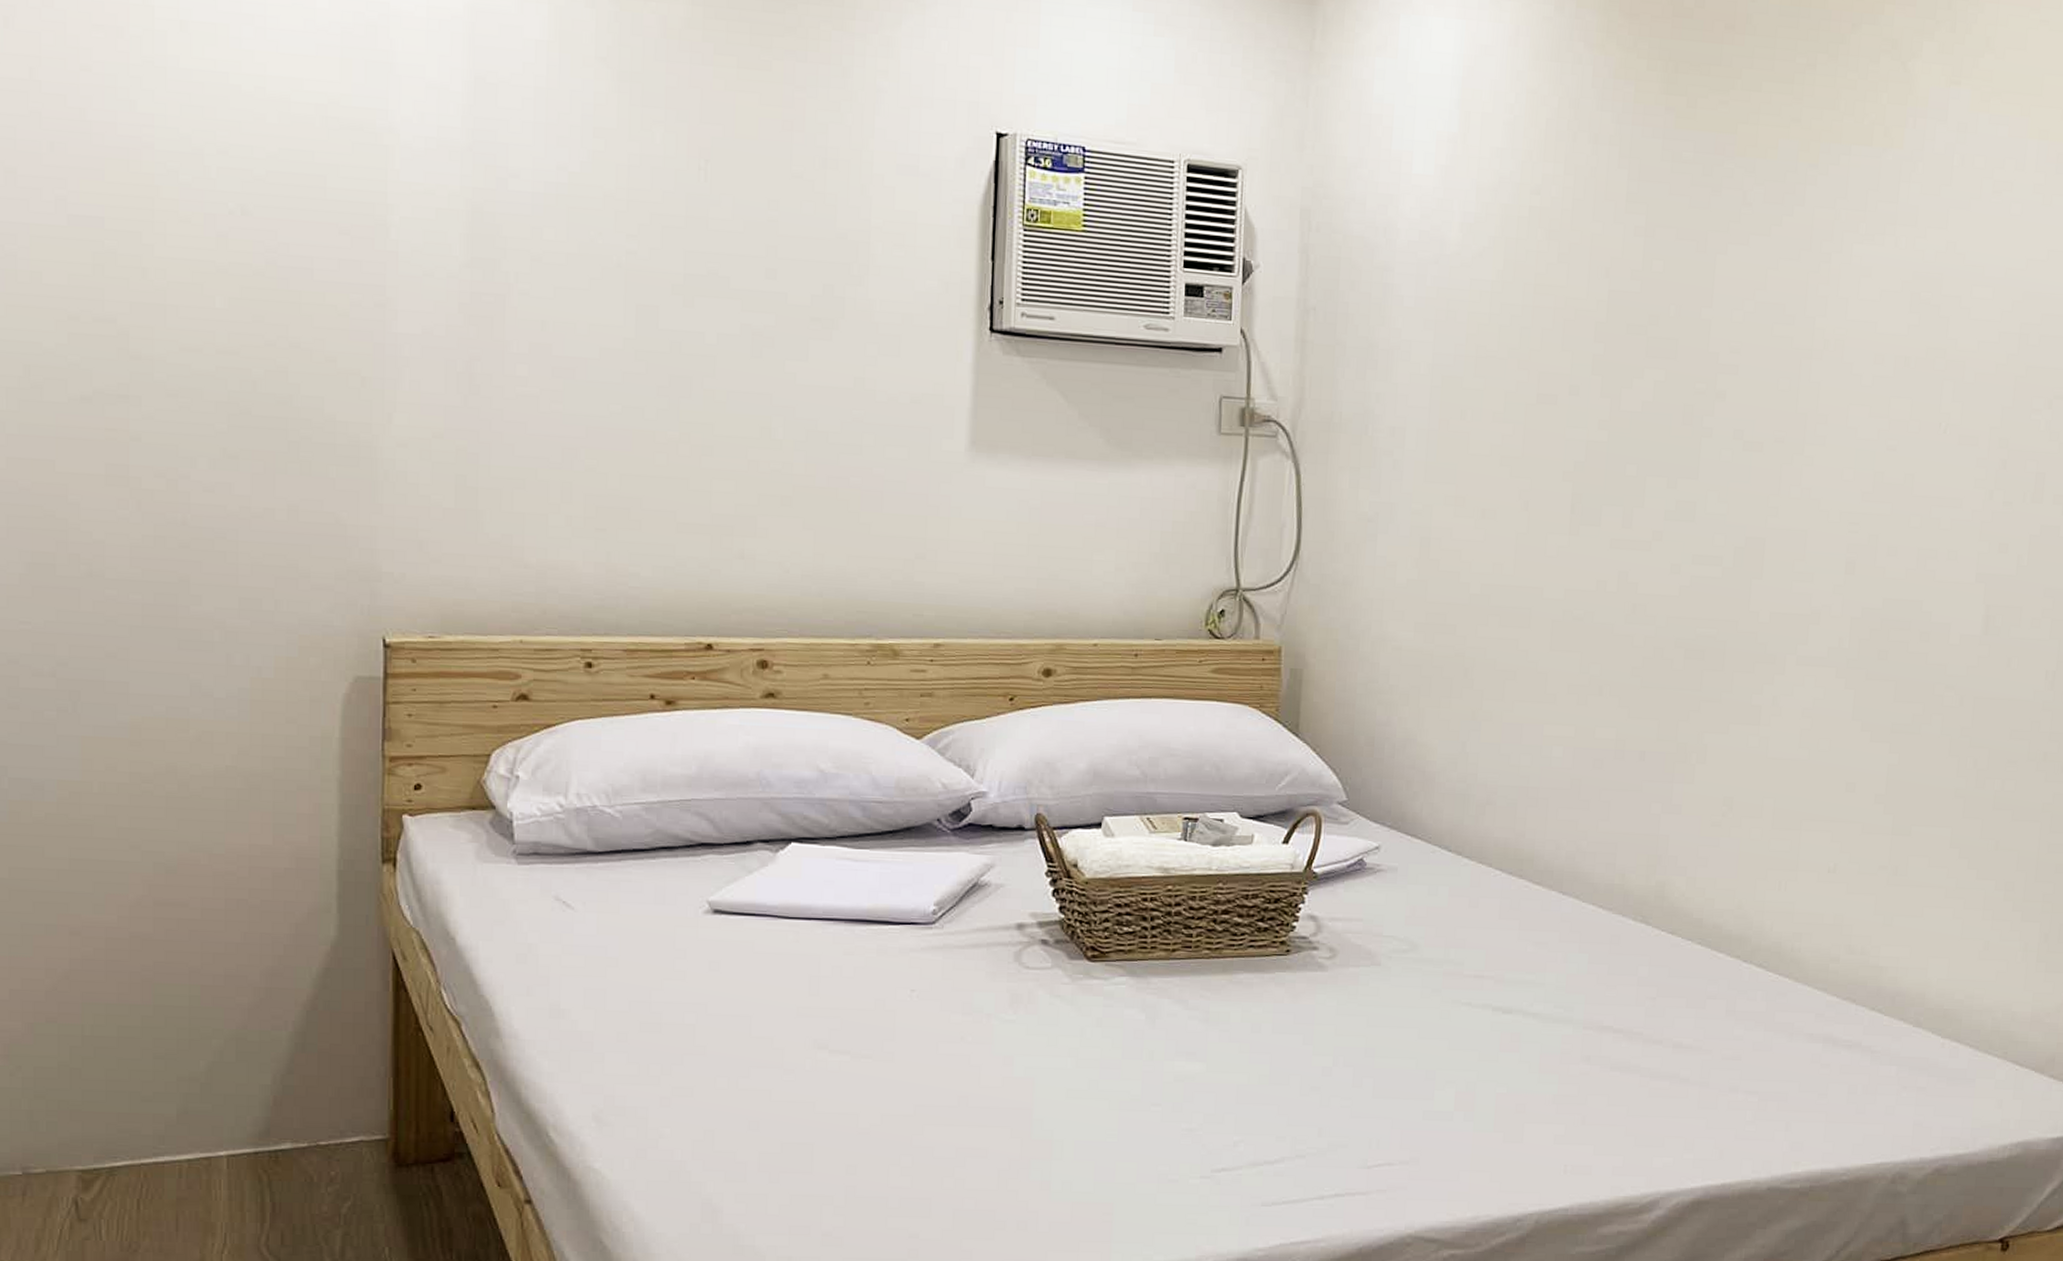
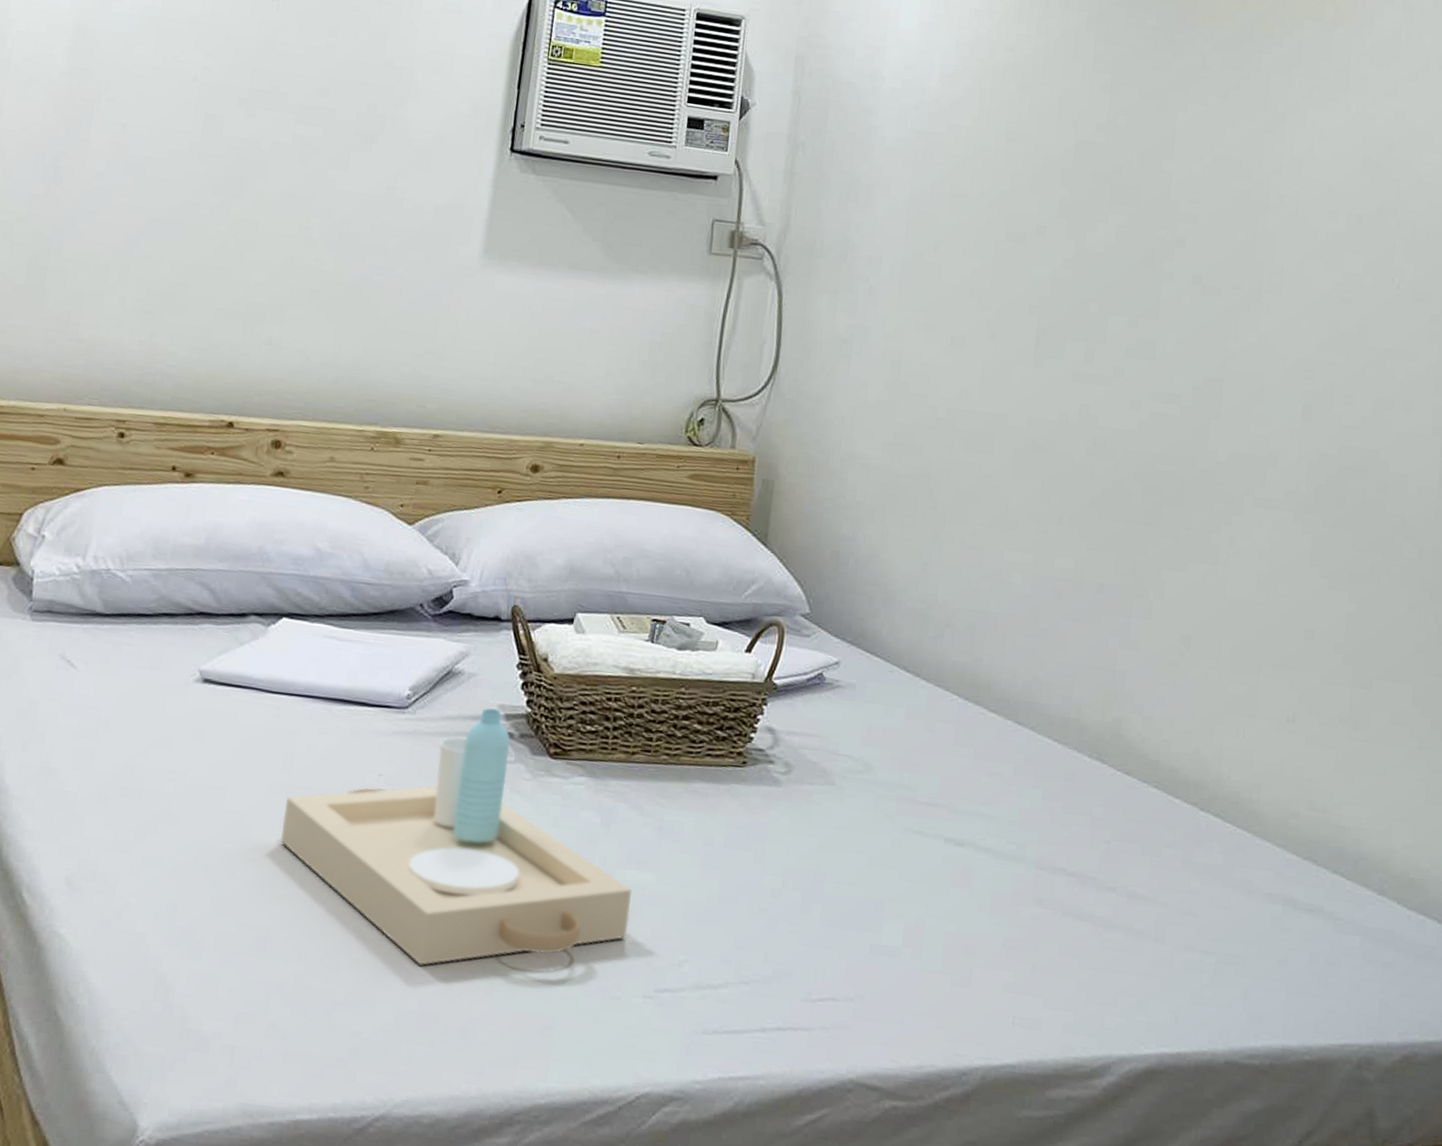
serving tray: none [815,917,1182,1167] -> present [281,708,632,965]

